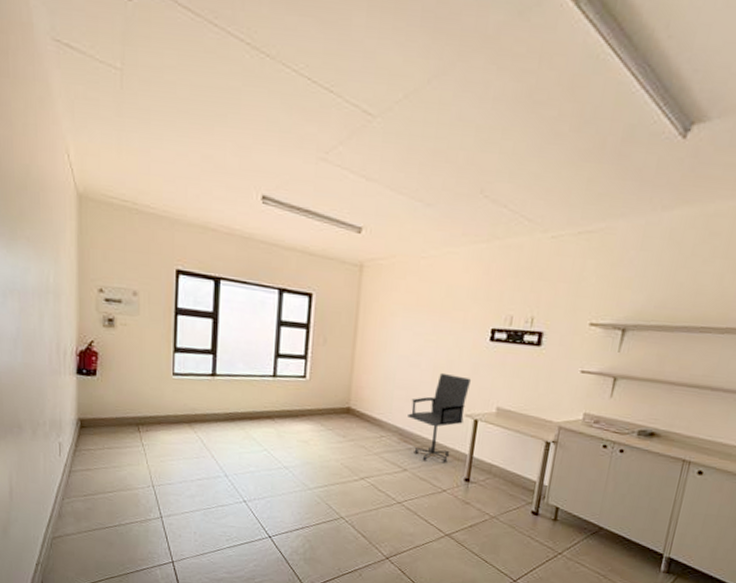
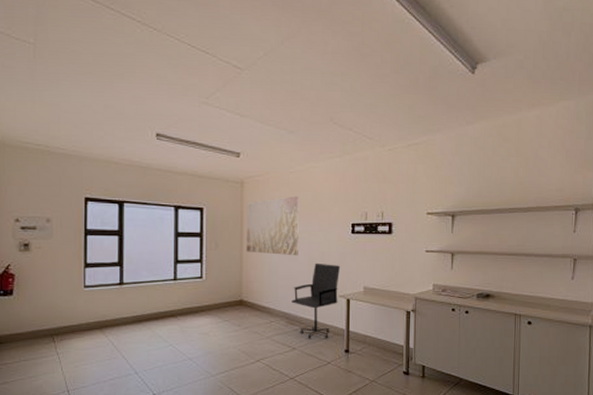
wall art: none [359,287,430,363] -> present [246,195,299,256]

